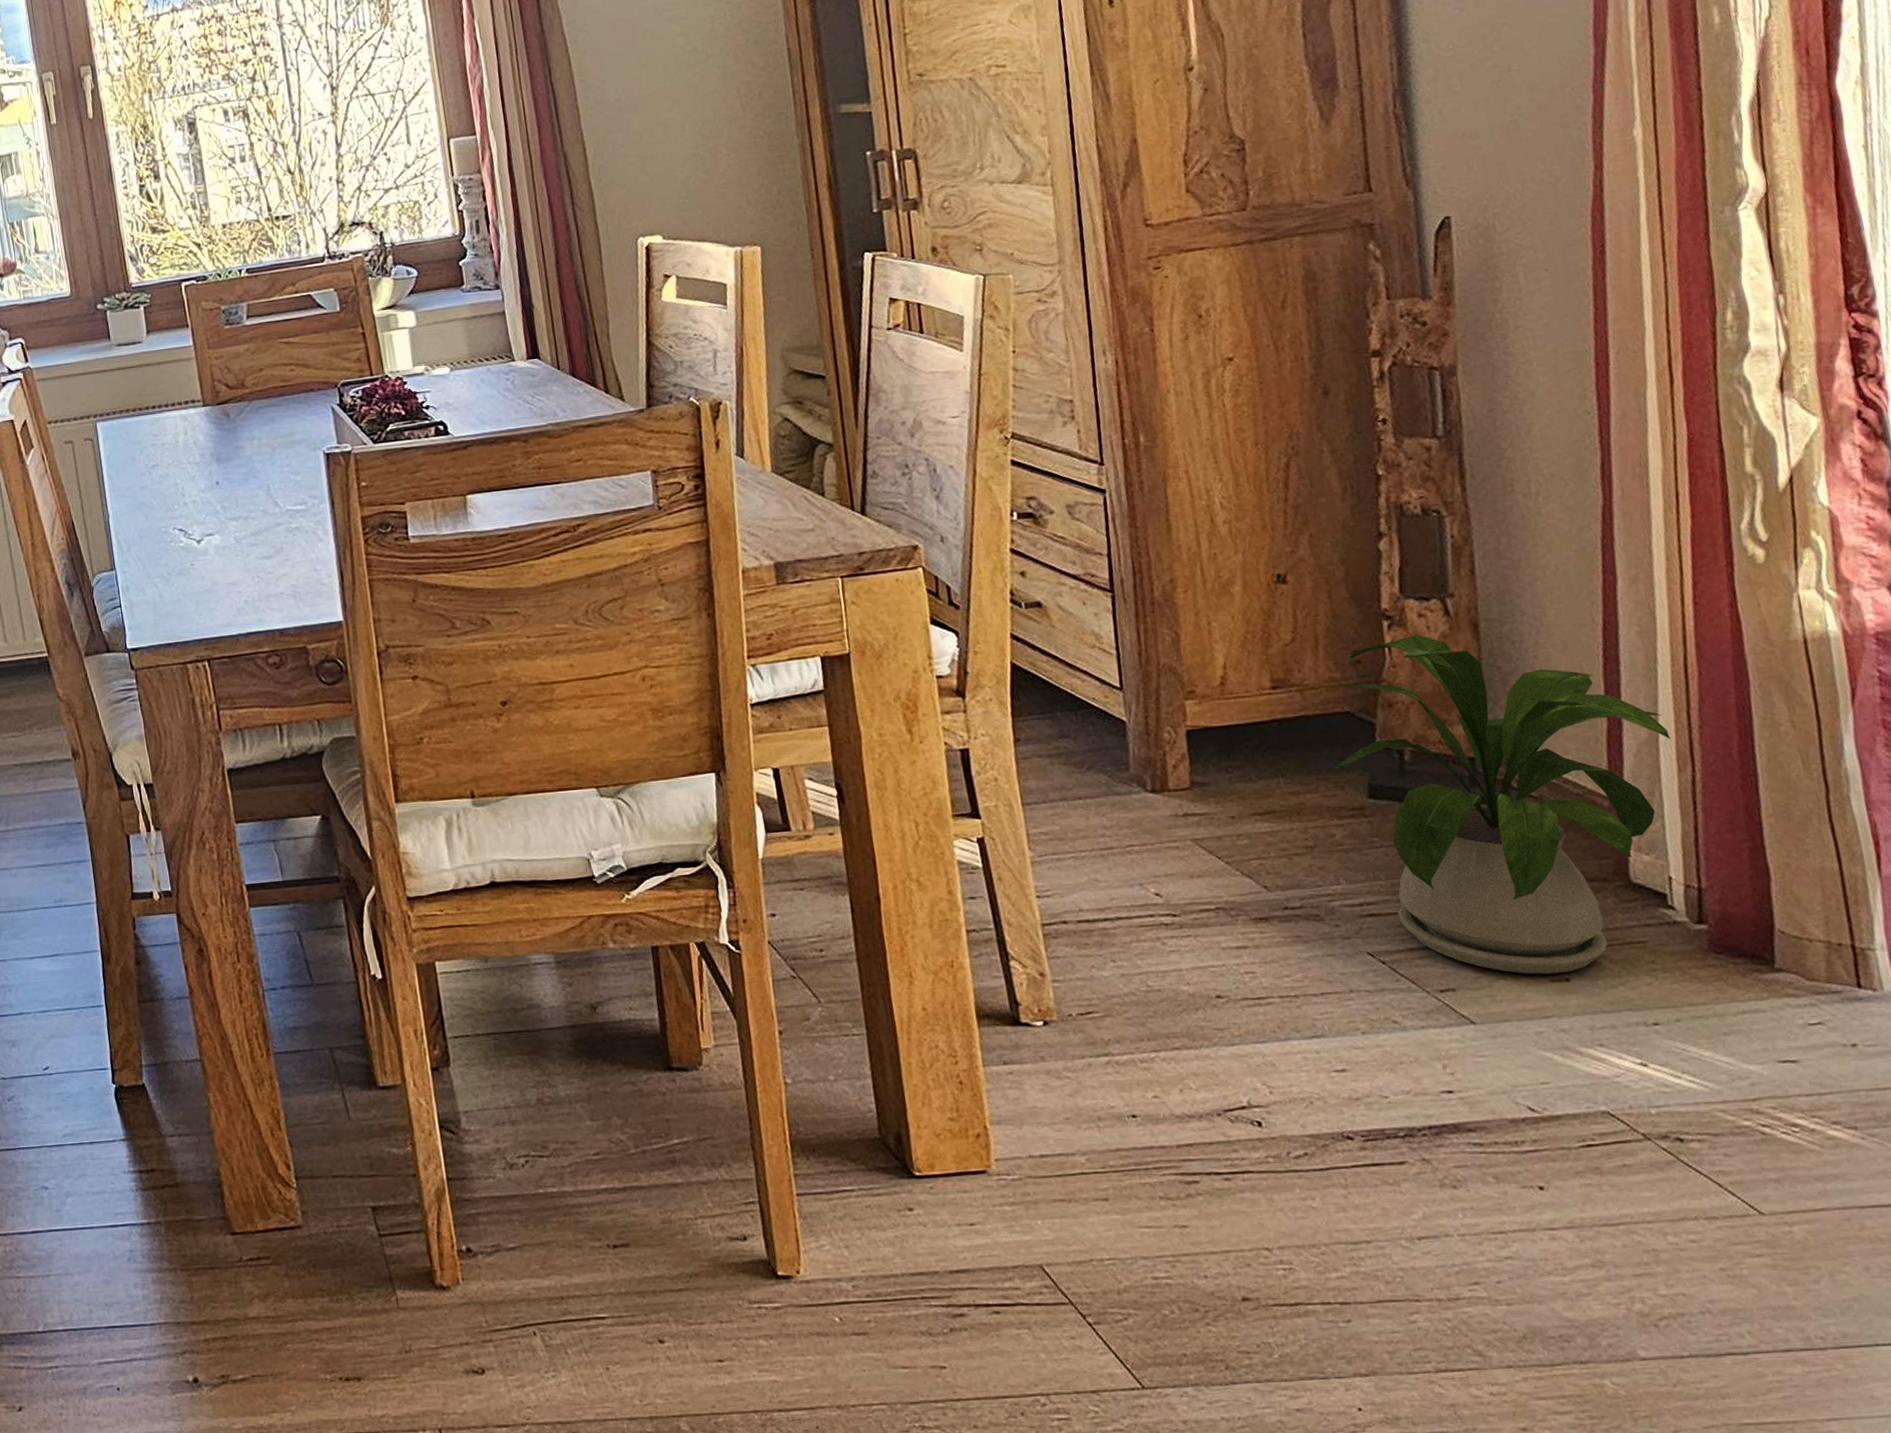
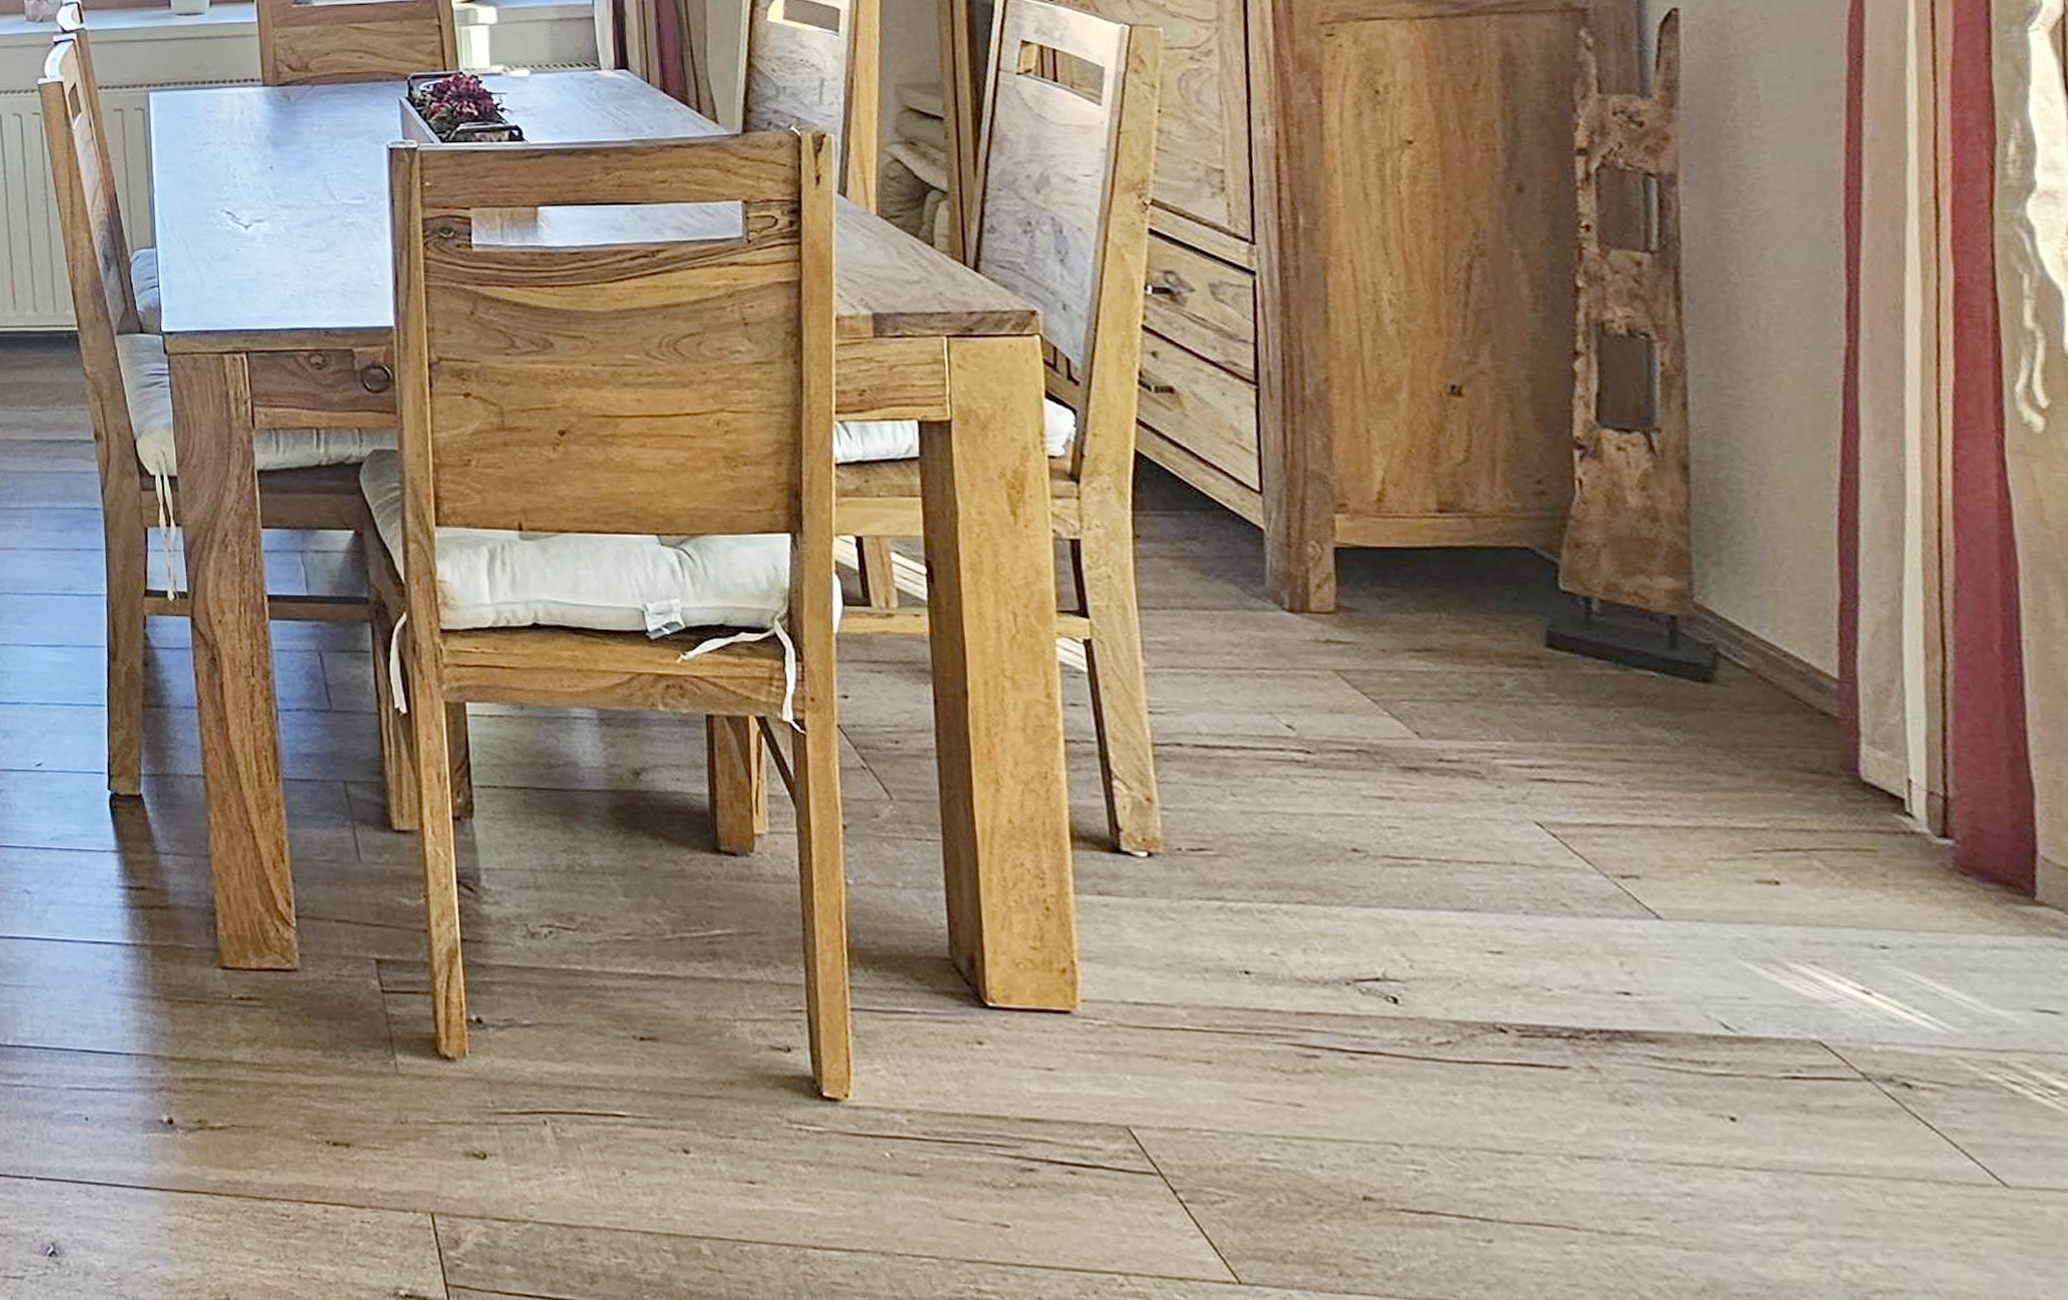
house plant: present [1327,634,1670,975] -> none [1499,469,1917,875]

